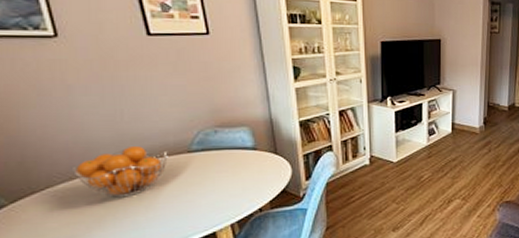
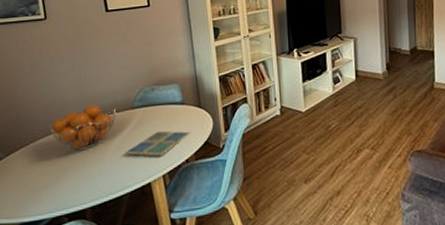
drink coaster: none [181,177,264,205] -> present [125,130,190,157]

